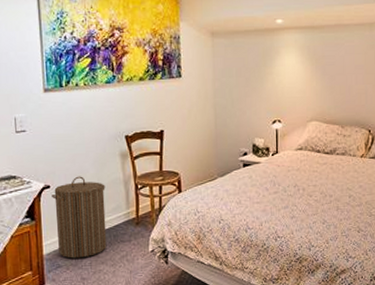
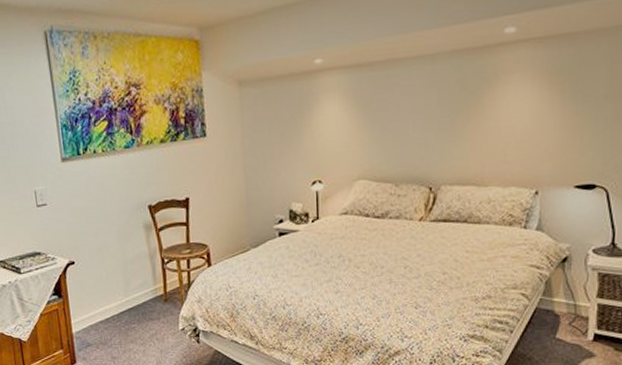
laundry hamper: present [52,176,107,259] -> none [77,251,136,337]

